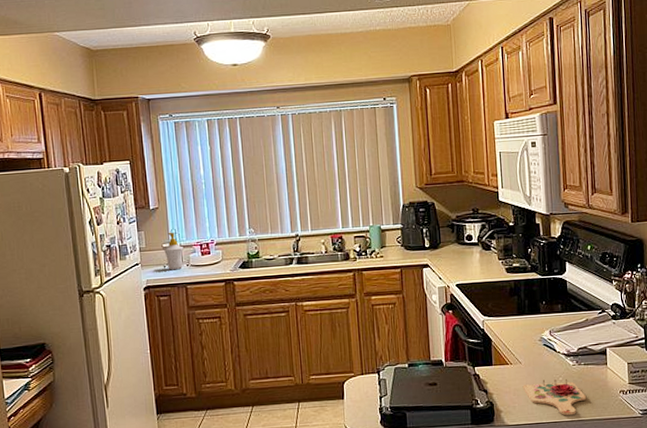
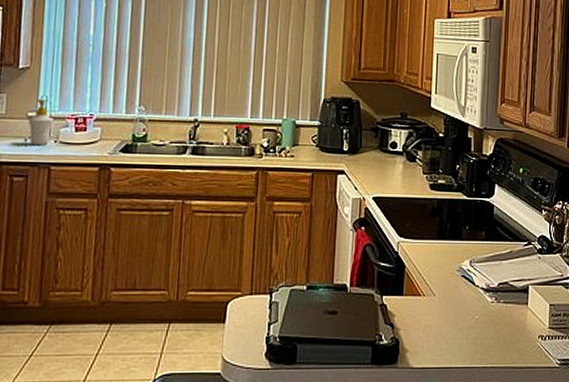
cutting board: present [522,378,586,416] -> none [433,317,502,361]

